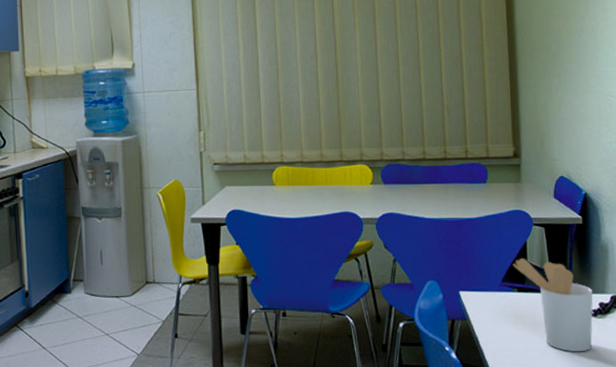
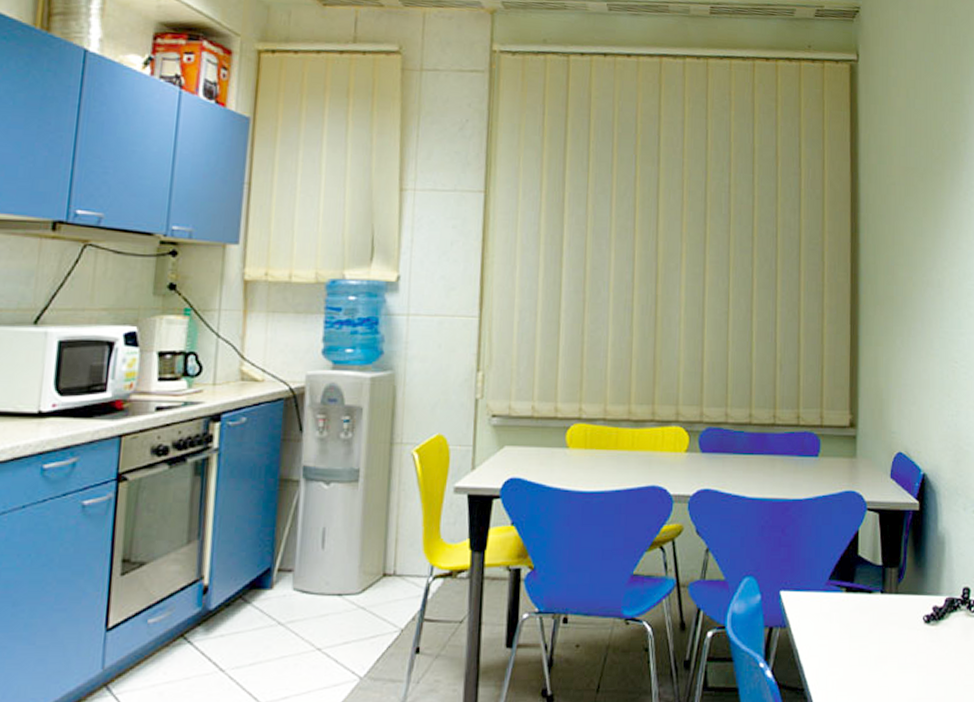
utensil holder: present [513,258,593,352] -> none [842,551,927,668]

